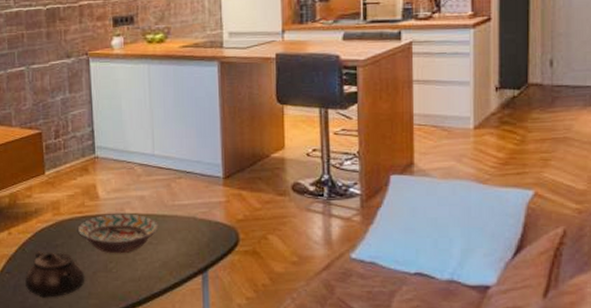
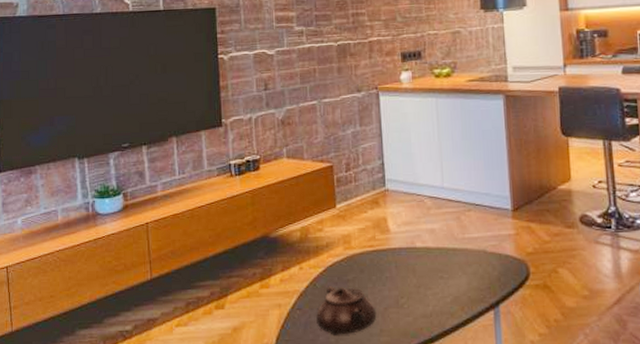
decorative bowl: present [77,214,159,254] -> none [368,247,449,289]

